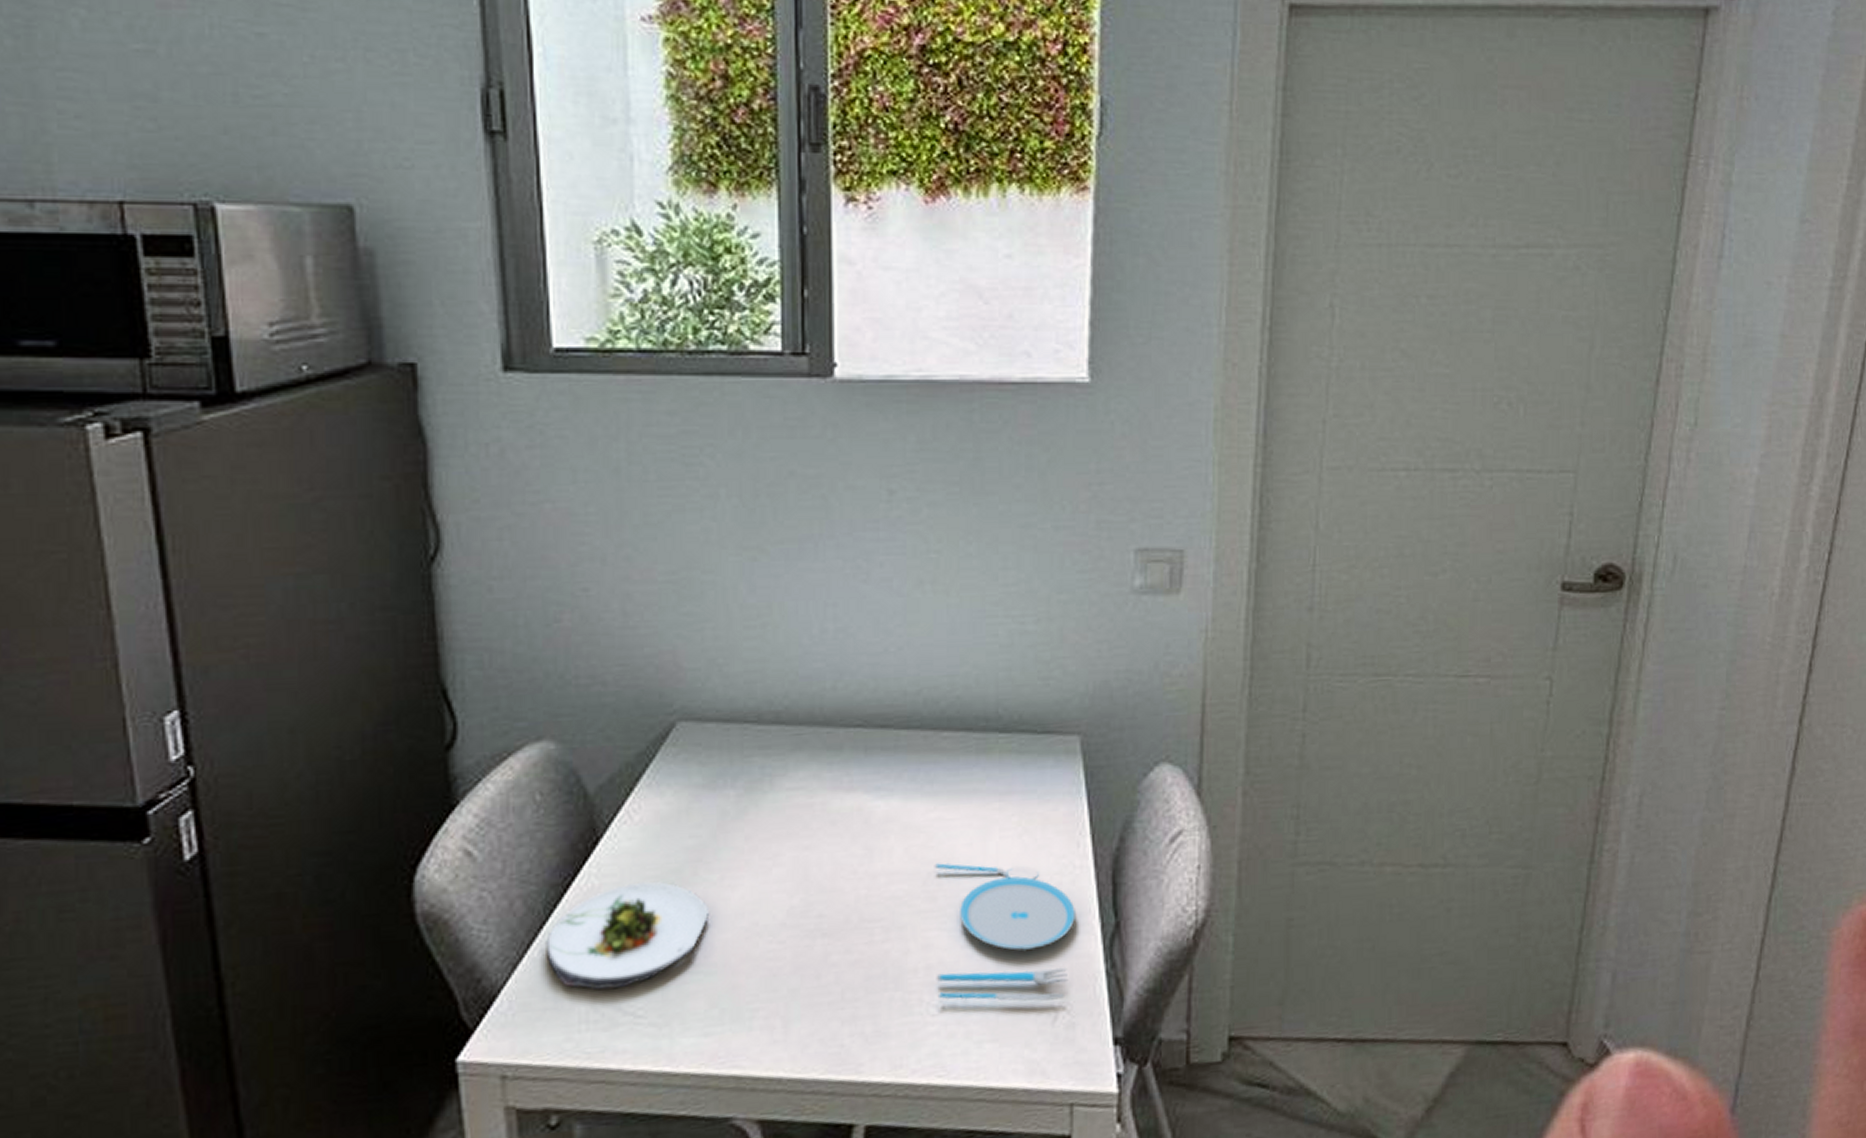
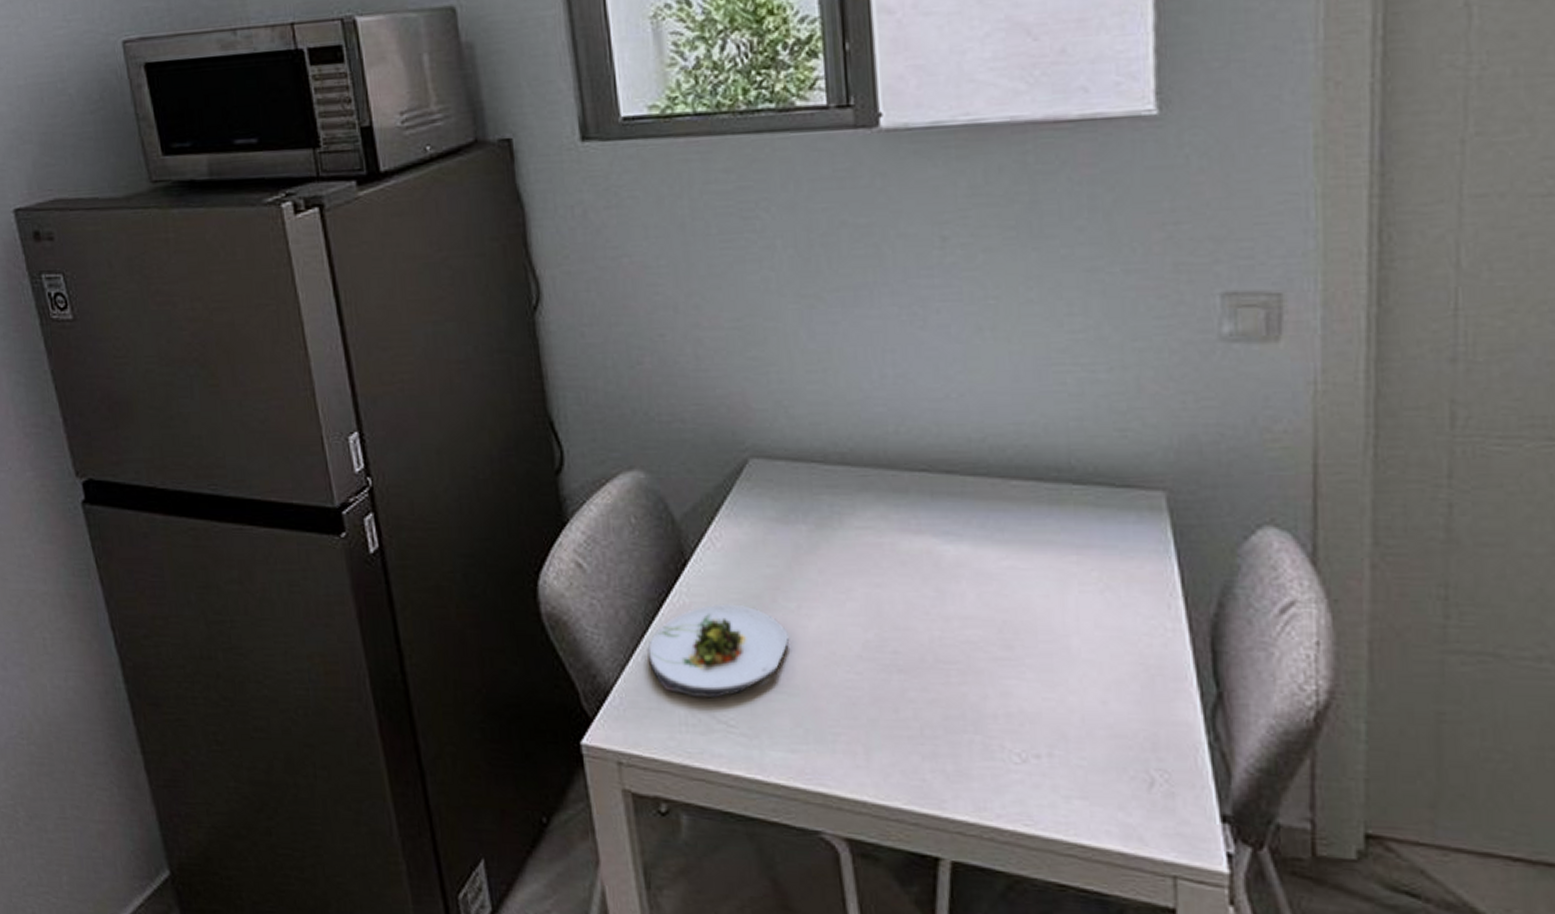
plate: present [934,863,1075,1001] -> none [1009,612,1169,766]

